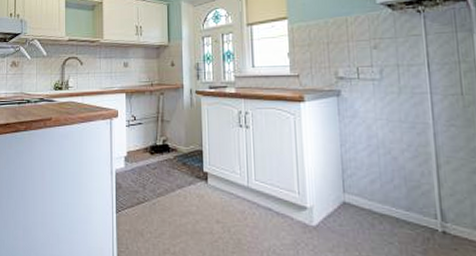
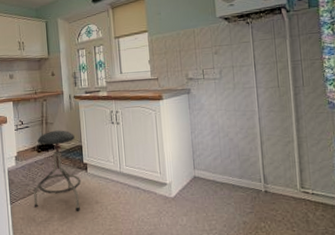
stool: none [142,130,200,230] -> present [33,130,81,211]

